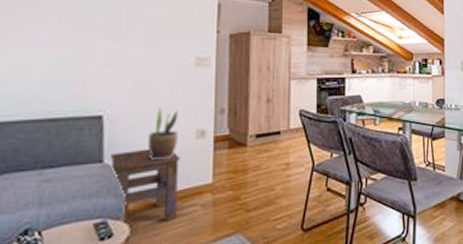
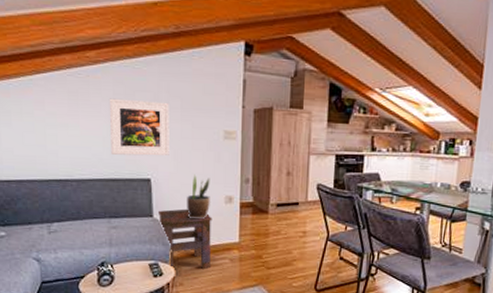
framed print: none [51,23,131,89] -> present [109,98,169,156]

